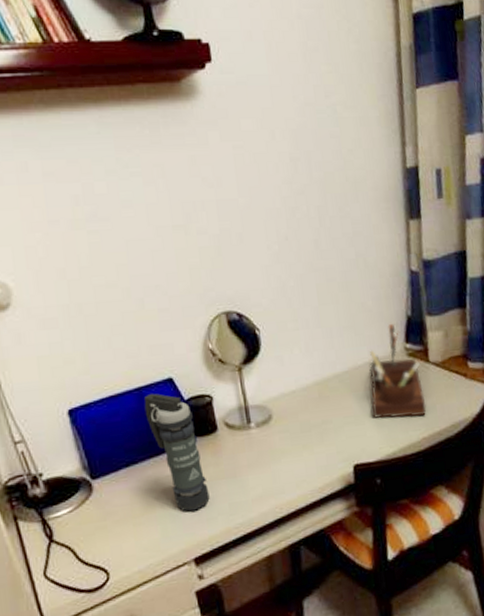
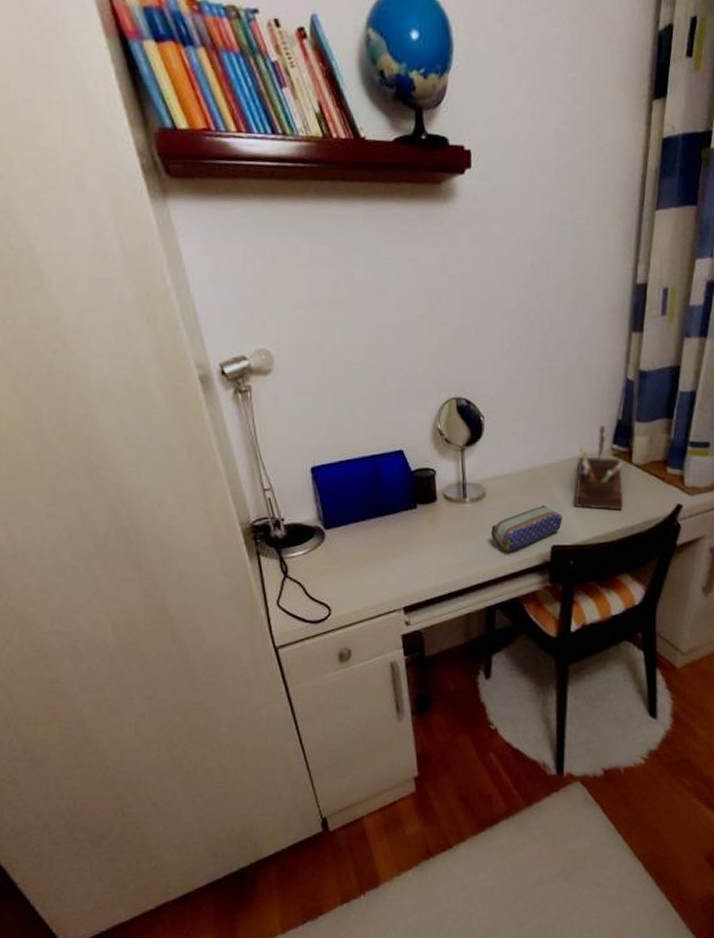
smoke grenade: present [143,393,210,512] -> none [376,461,423,567]
pencil case: none [283,420,362,478] -> present [491,505,562,551]

